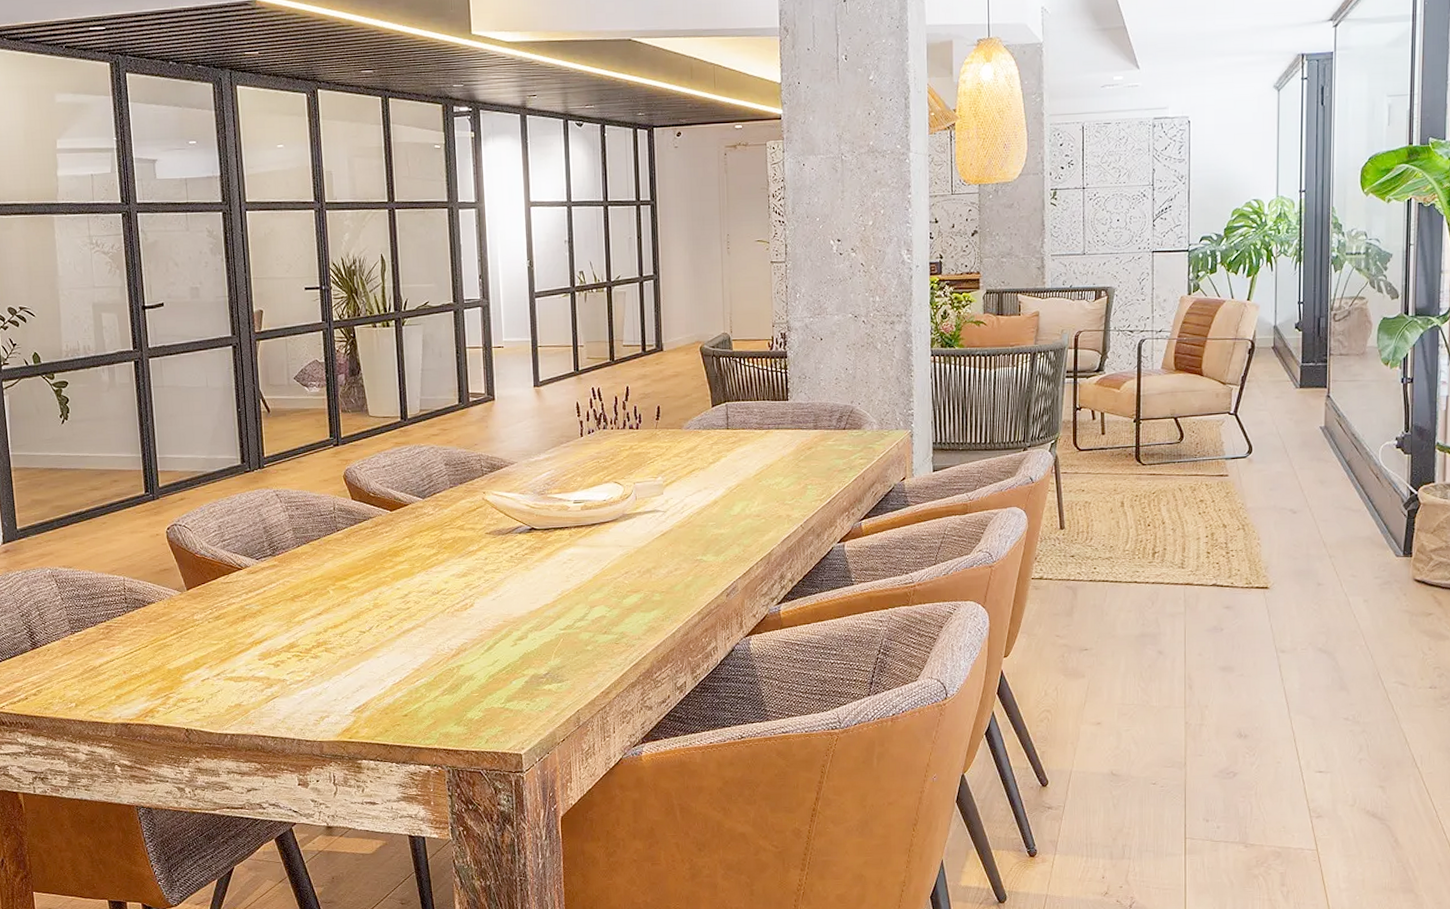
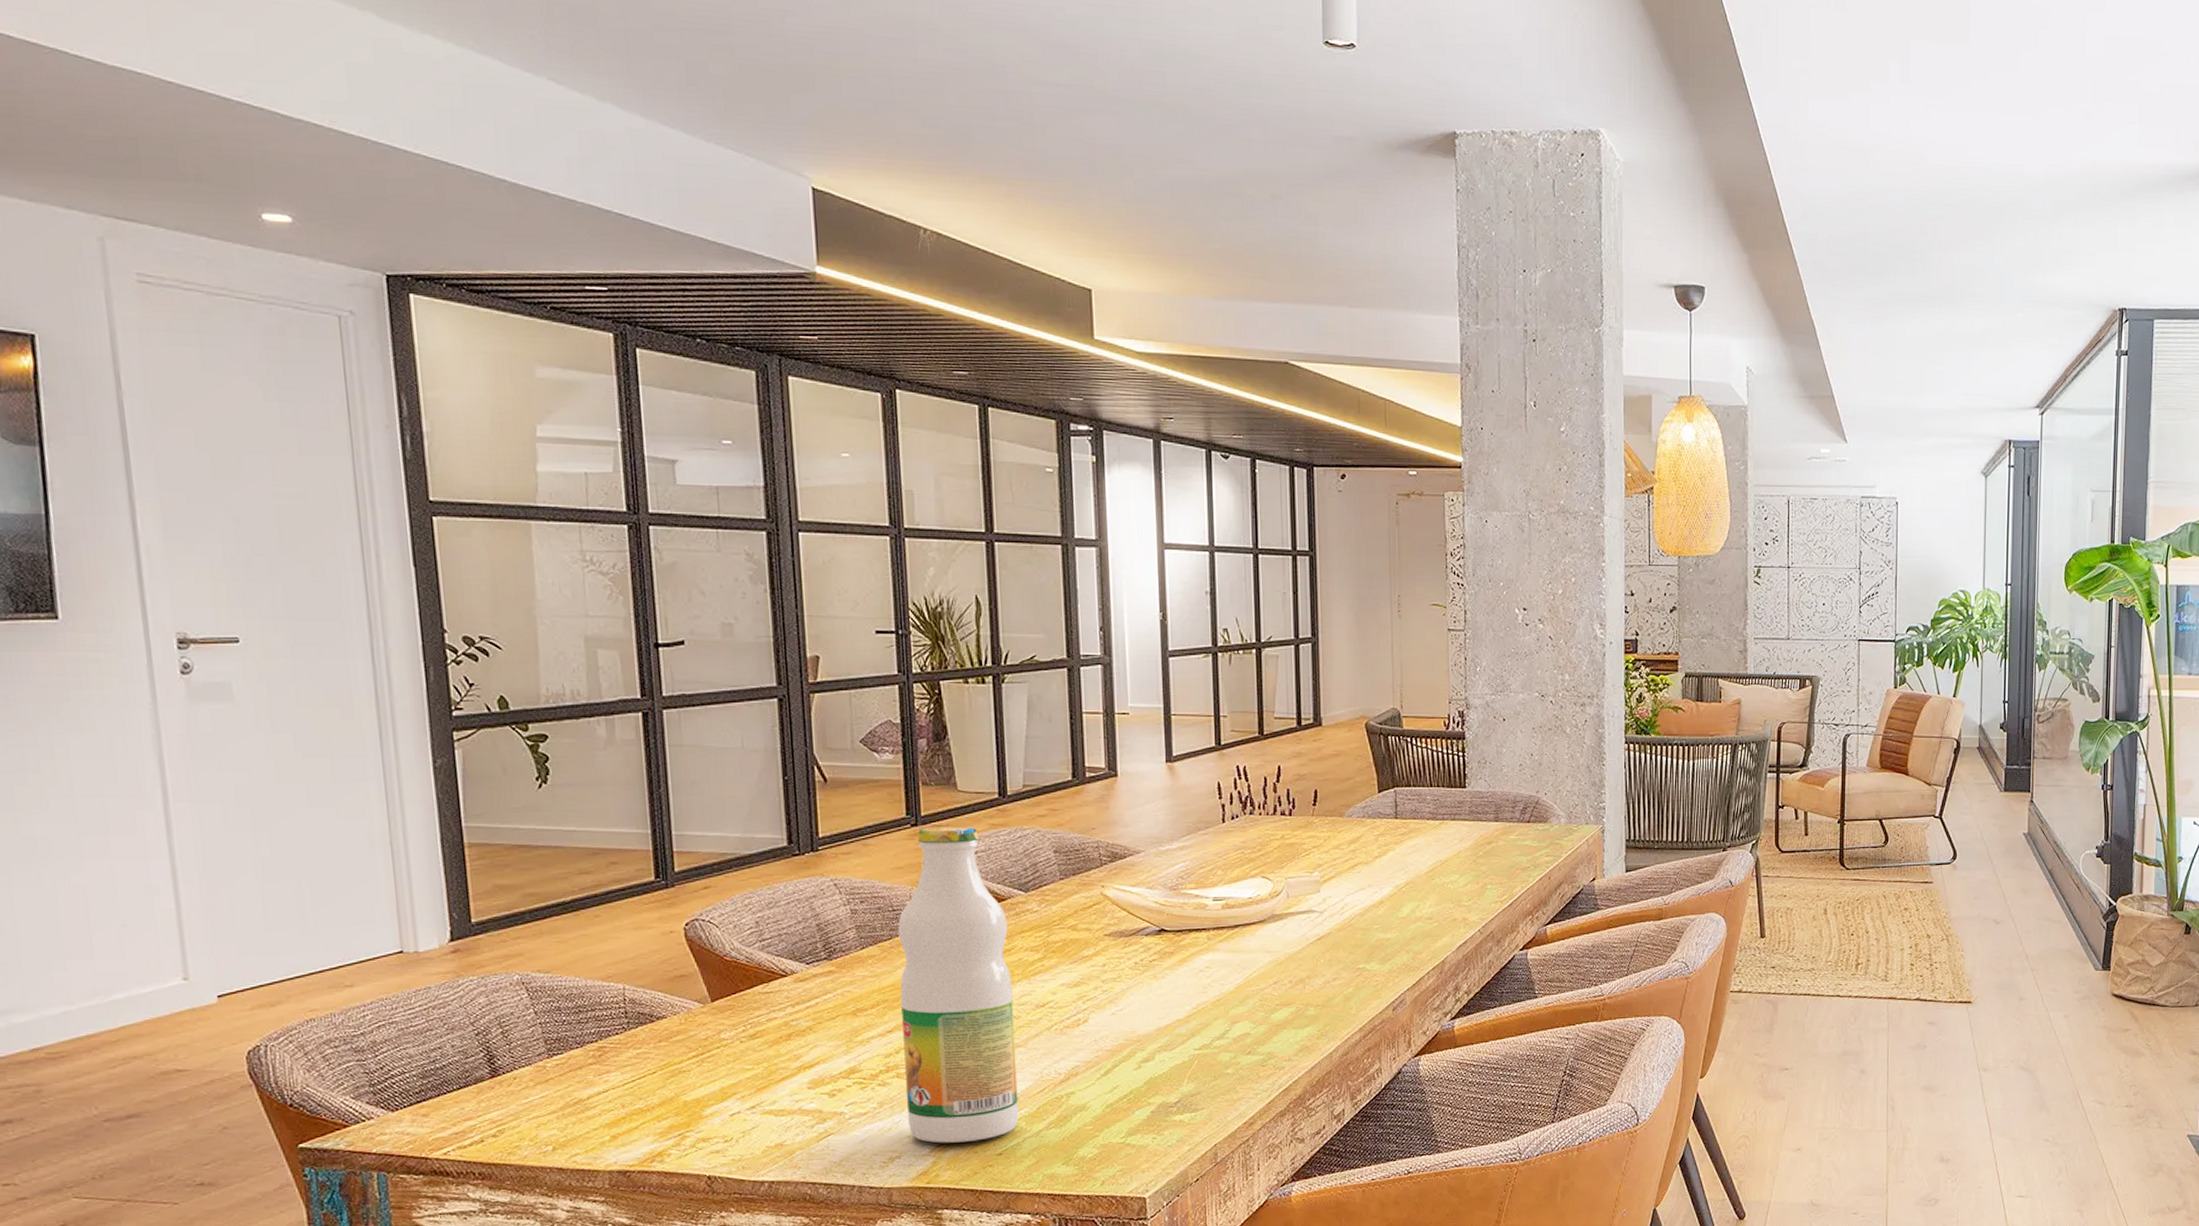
bottle: none [324,445,420,706] -> present [898,826,1019,1143]

